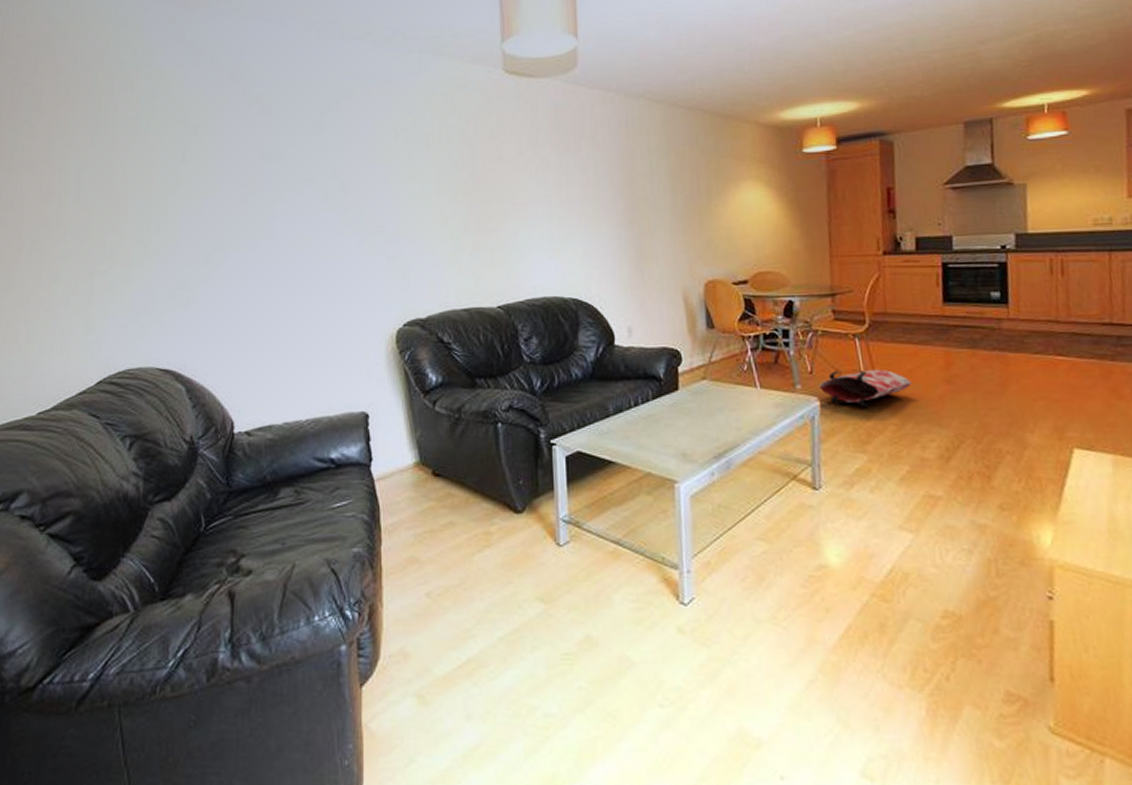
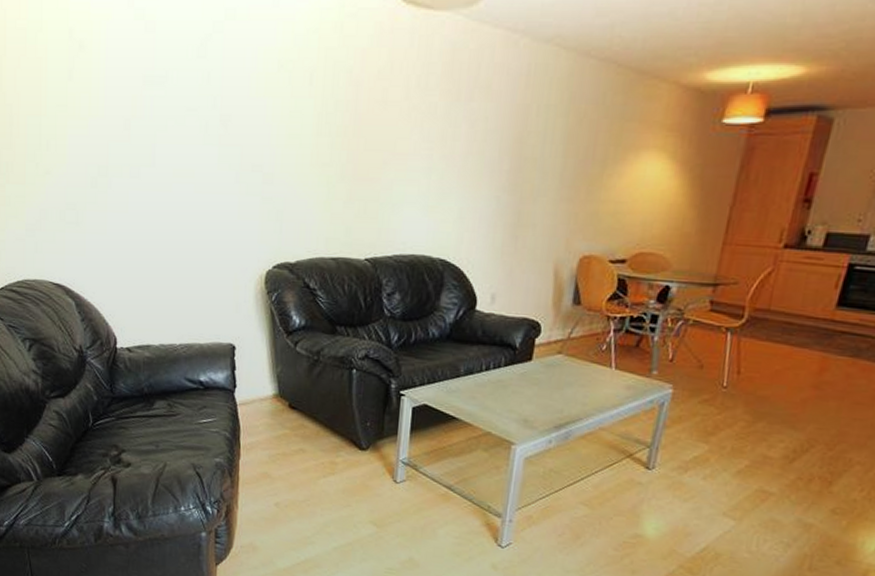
bag: present [818,369,912,407] -> none [675,361,777,401]

